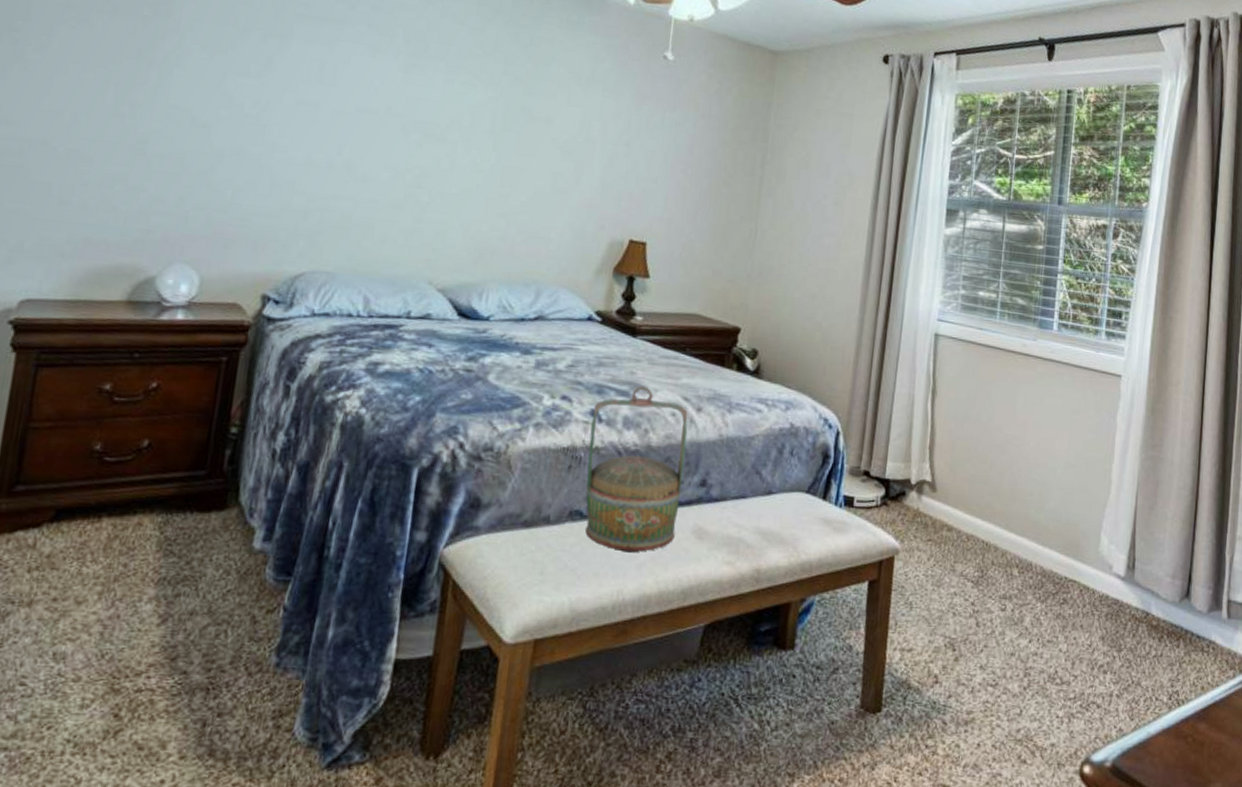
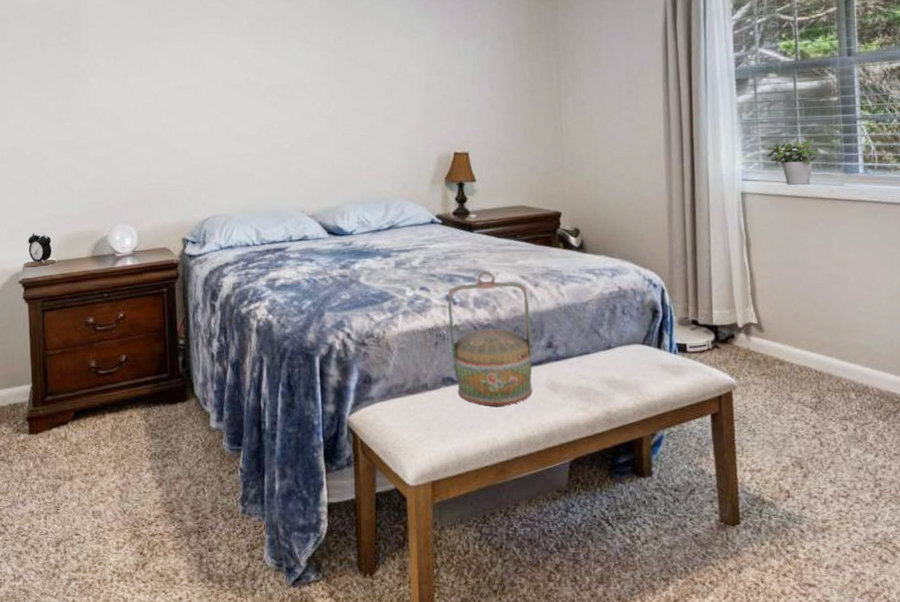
alarm clock: none [19,257,72,305] -> present [22,232,56,267]
potted plant: none [966,284,1019,336] -> present [766,138,820,186]

